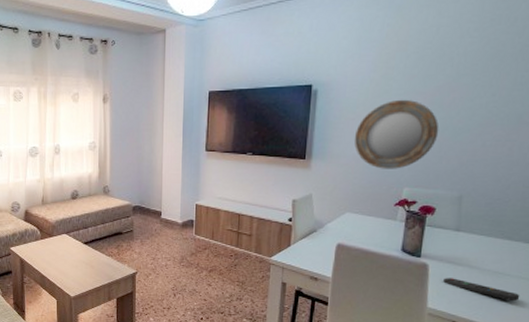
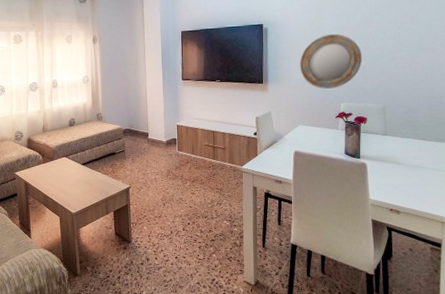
remote control: present [443,278,520,302] -> none [379,173,438,190]

